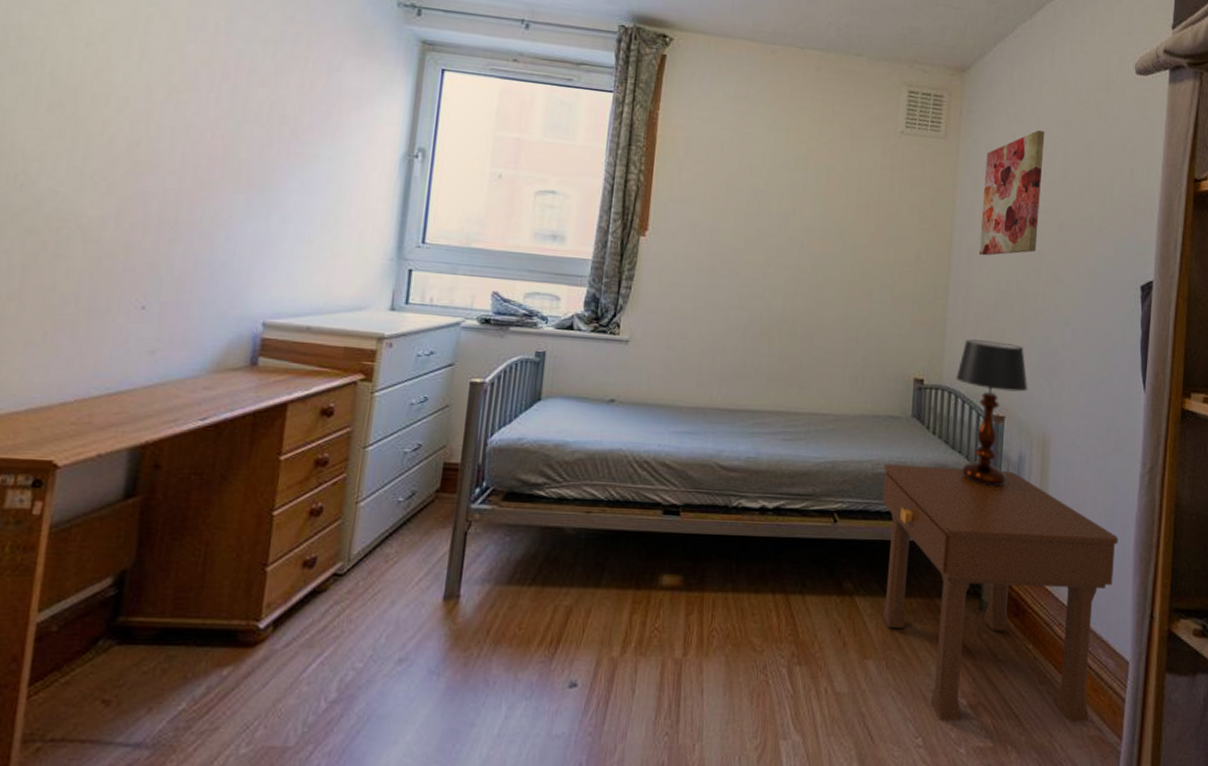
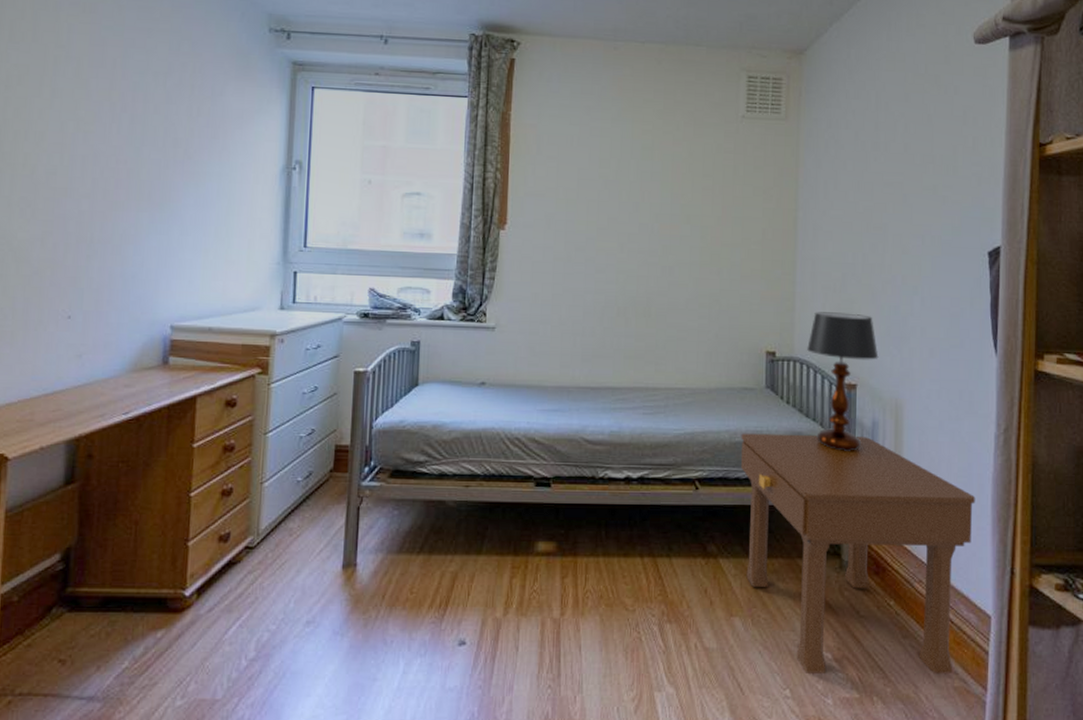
wall art: present [979,130,1045,256] -> none [824,106,885,231]

